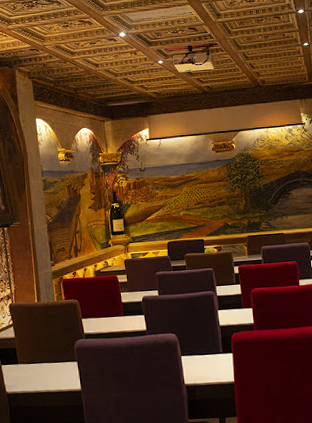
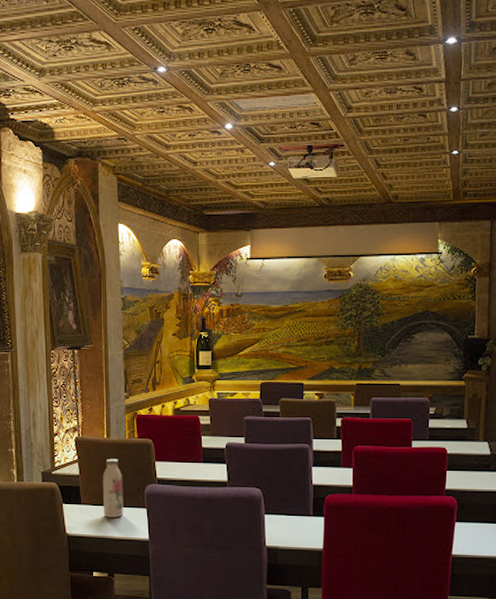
water bottle: none [36,319,57,373] -> present [102,458,124,518]

